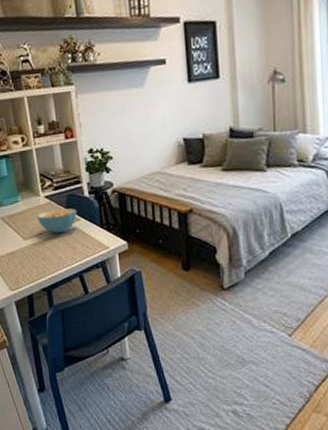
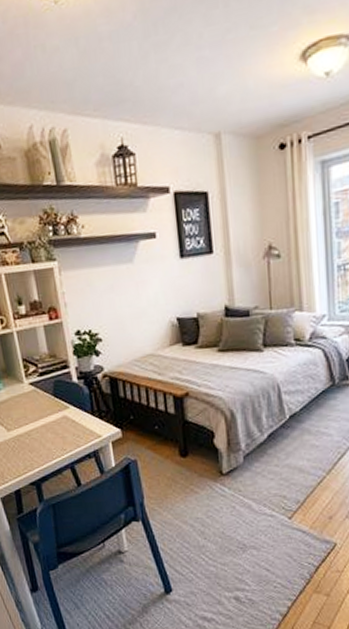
cereal bowl: present [37,208,77,234] -> none [22,395,66,424]

